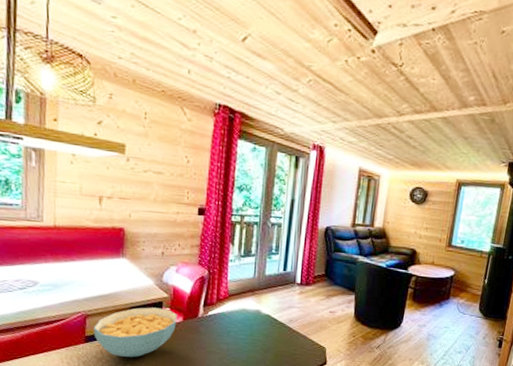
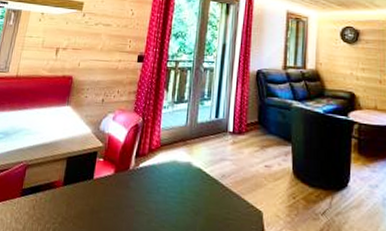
cereal bowl: present [93,307,177,357] -> none [30,157,109,216]

